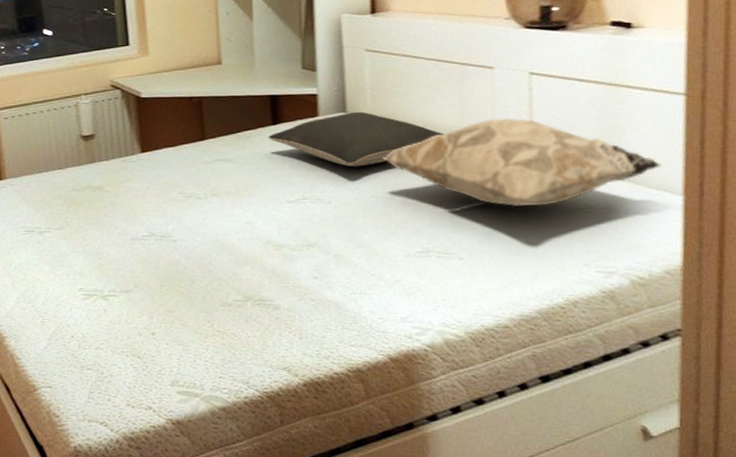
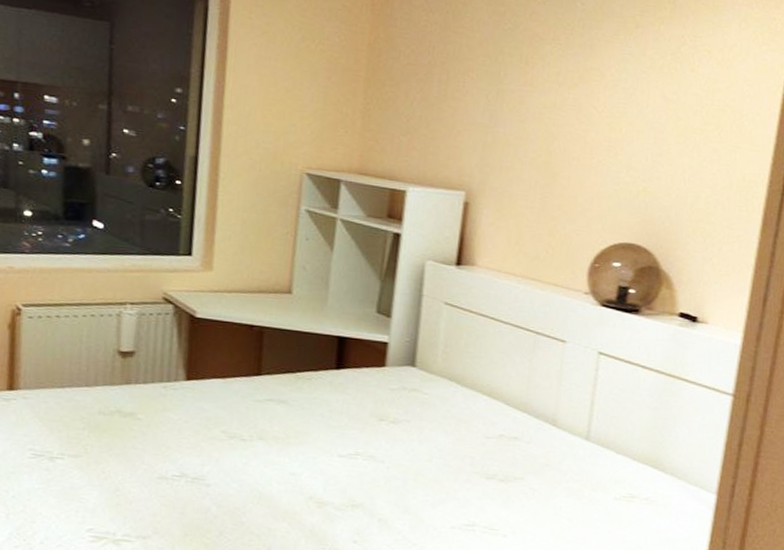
pillow: present [268,111,445,167] -> none [329,367,509,427]
decorative pillow: present [383,118,663,206] -> none [444,394,704,491]

